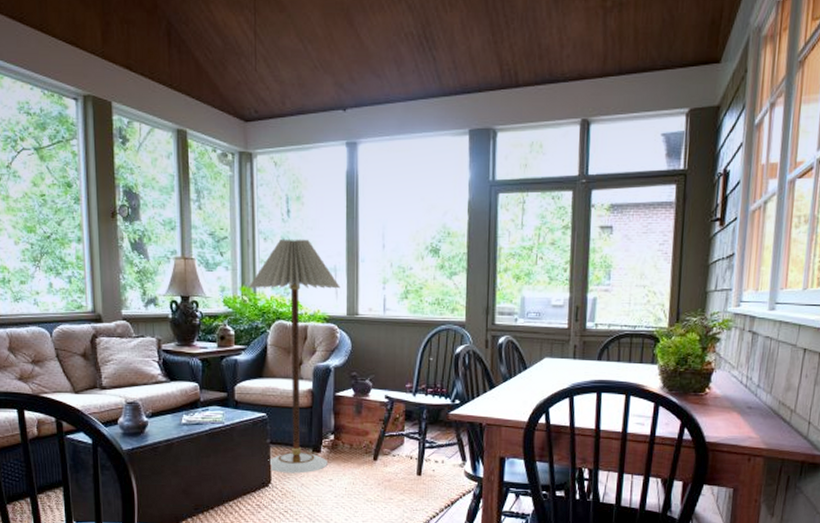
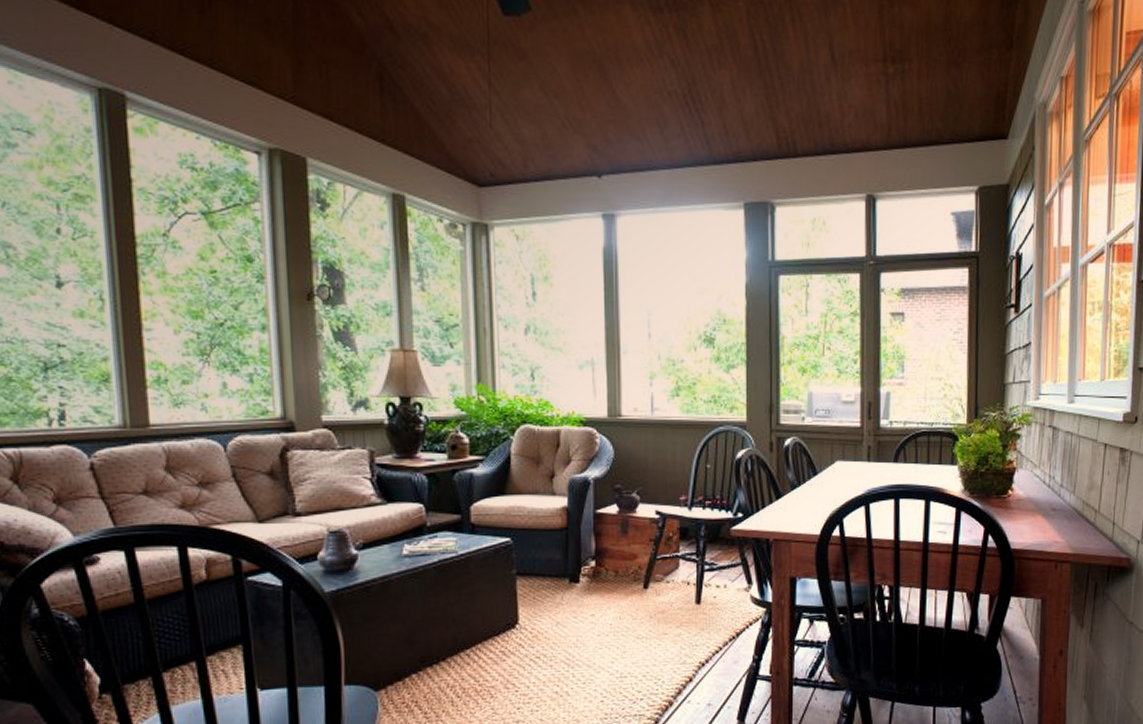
floor lamp: present [248,239,340,474] -> none [485,326,599,611]

